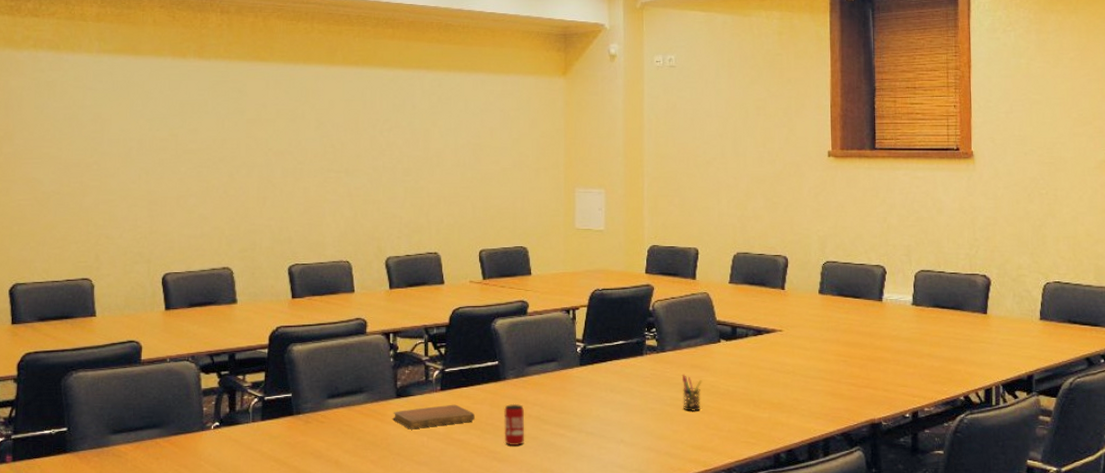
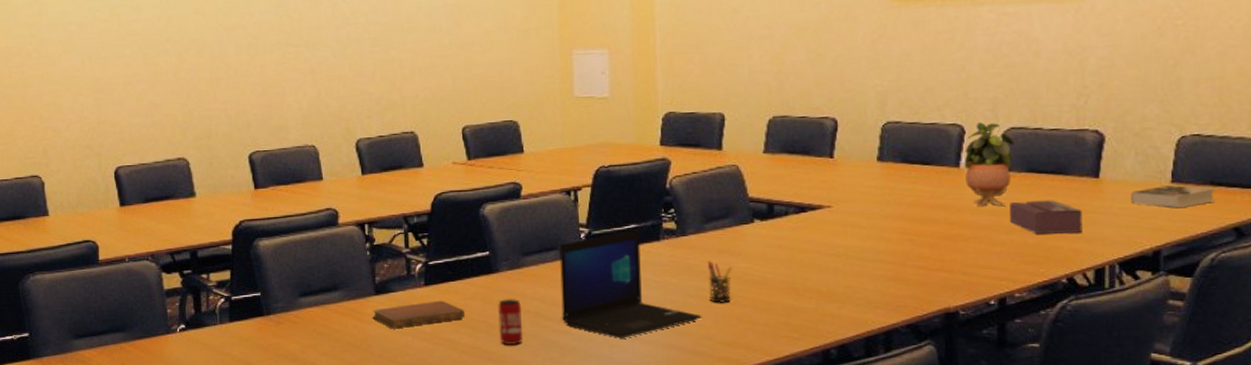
laptop: none [559,346,677,441] -> present [559,230,702,338]
potted plant: none [885,265,923,335] -> present [964,122,1014,207]
tissue box: none [920,331,975,359] -> present [1010,200,1083,234]
book: none [1011,322,1072,341] -> present [1131,185,1215,209]

